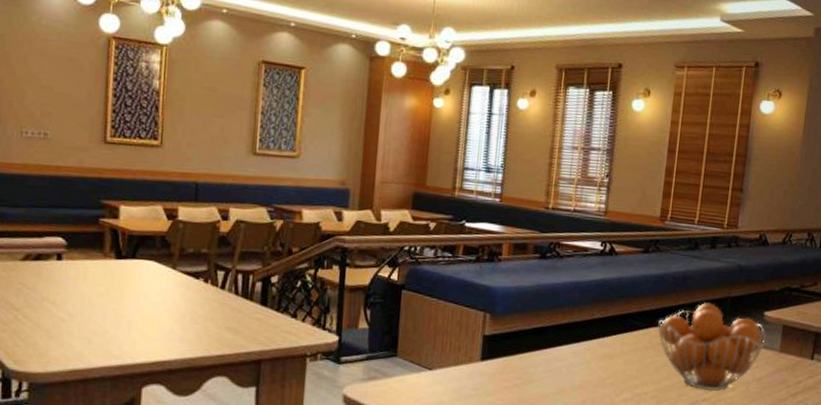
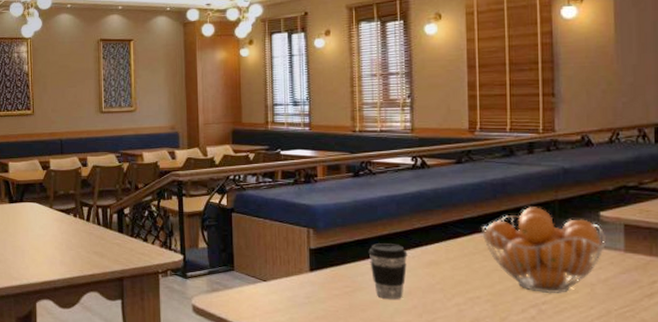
coffee cup: none [544,333,584,394] -> present [368,243,408,300]

